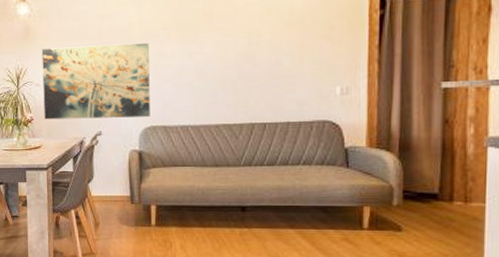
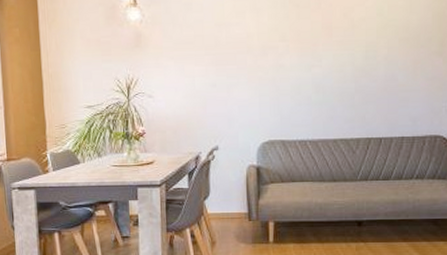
wall art: present [41,43,150,120] -> none [154,54,269,134]

